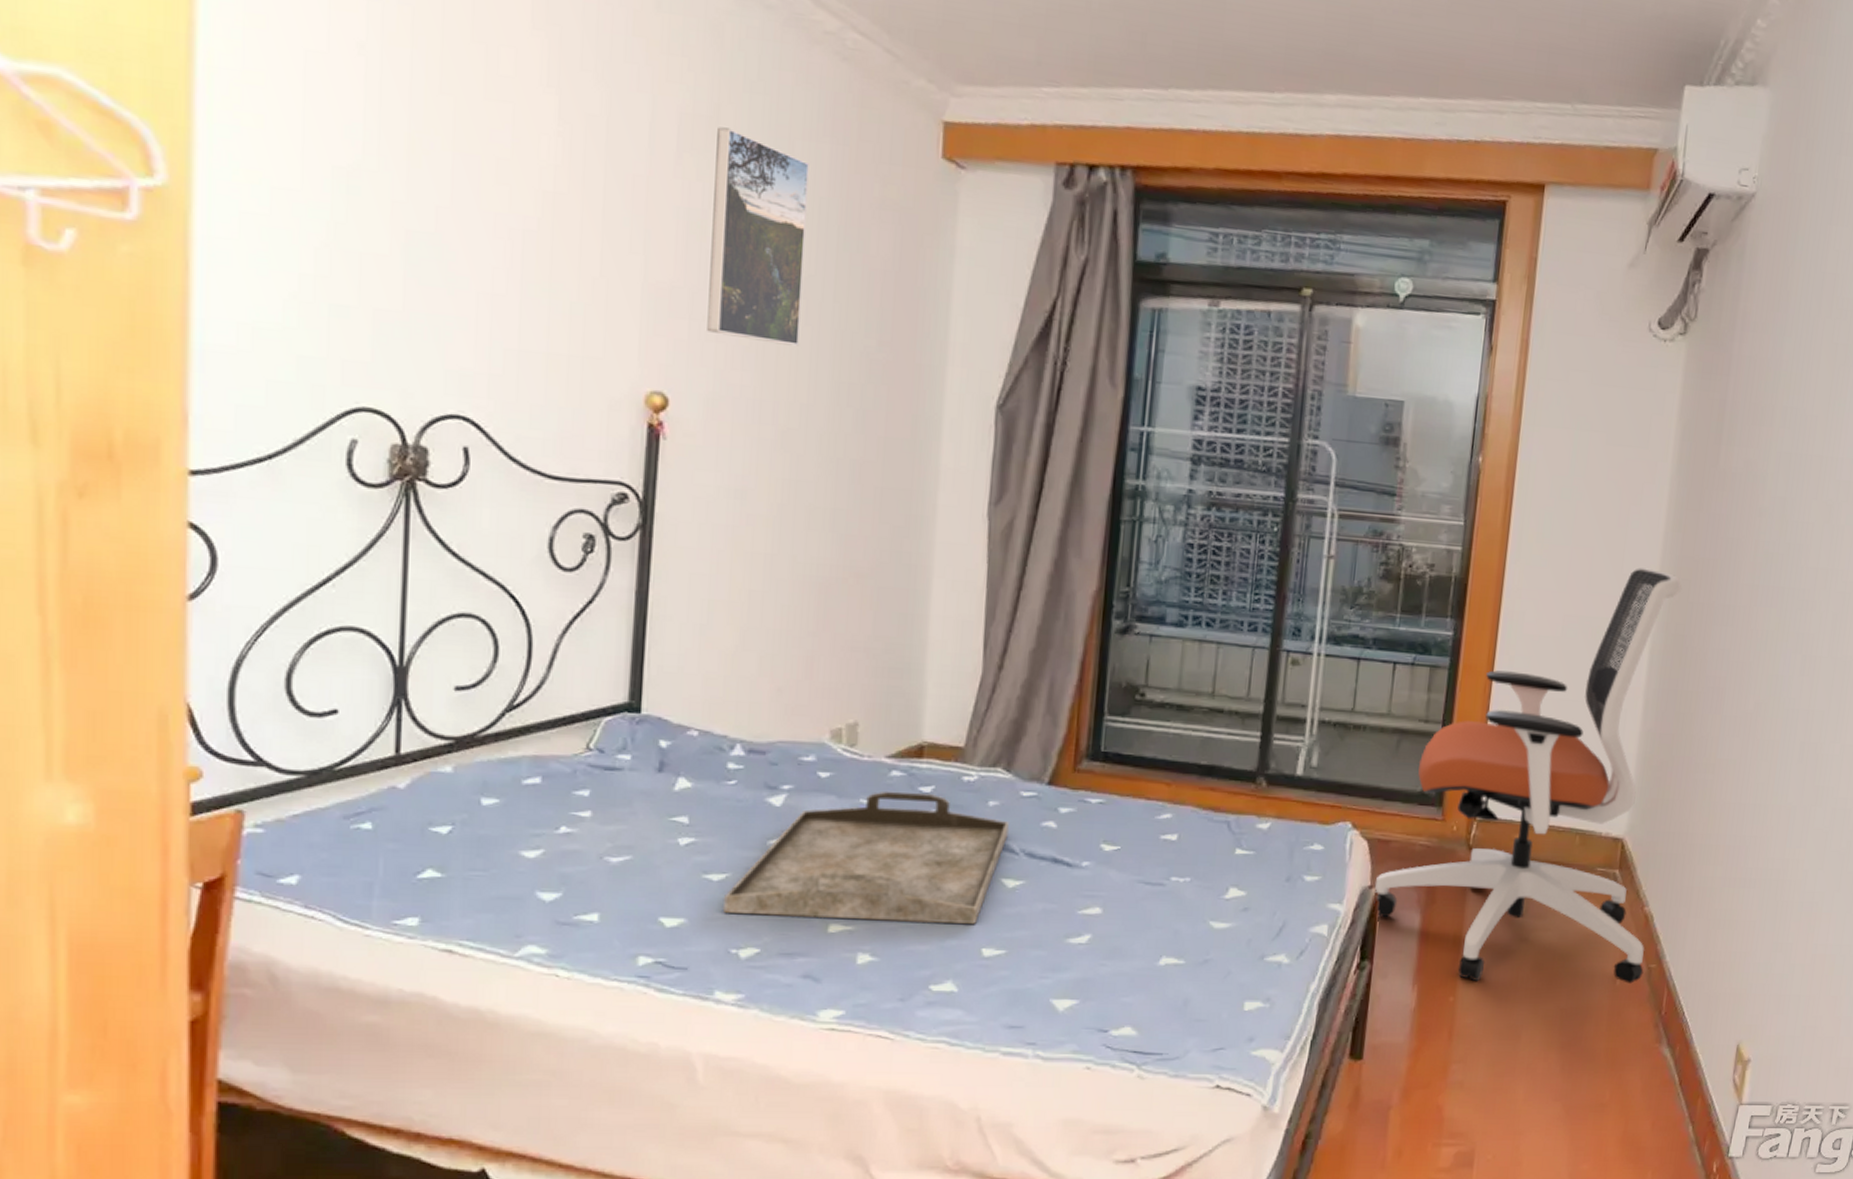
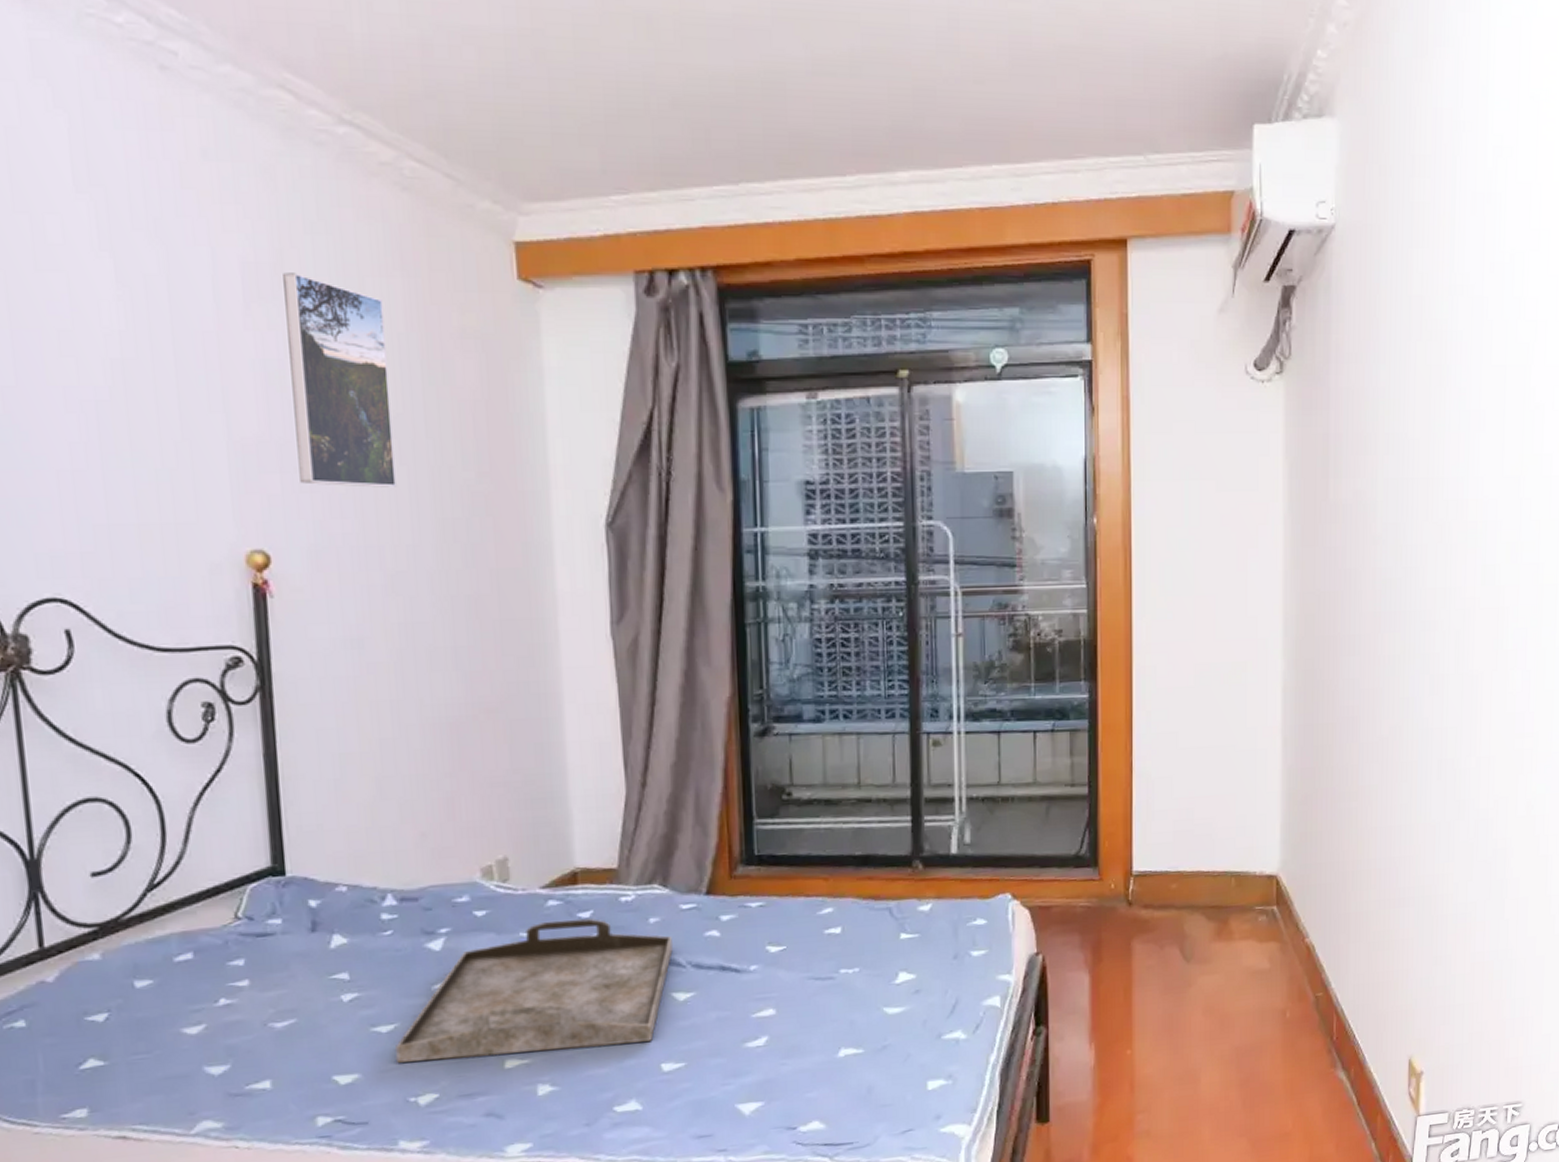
office chair: present [1374,567,1683,984] -> none [1041,608,1312,1033]

